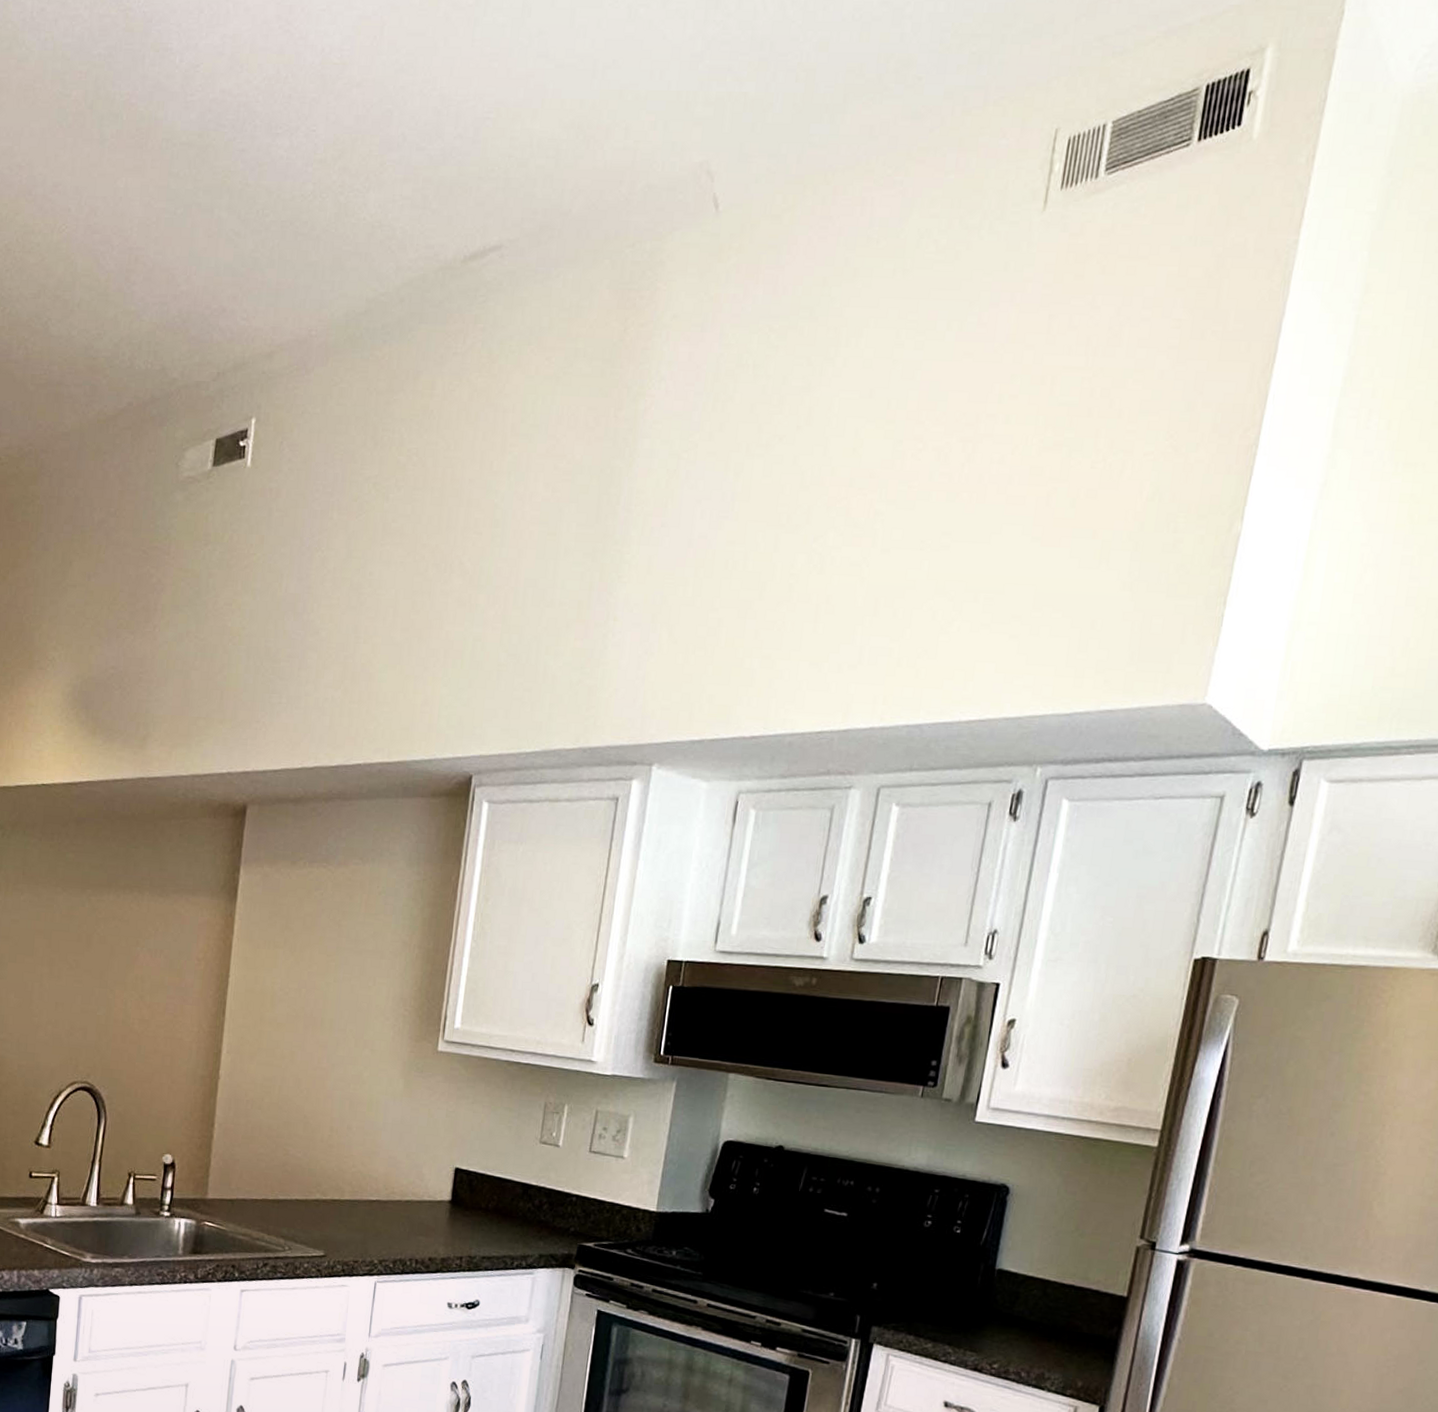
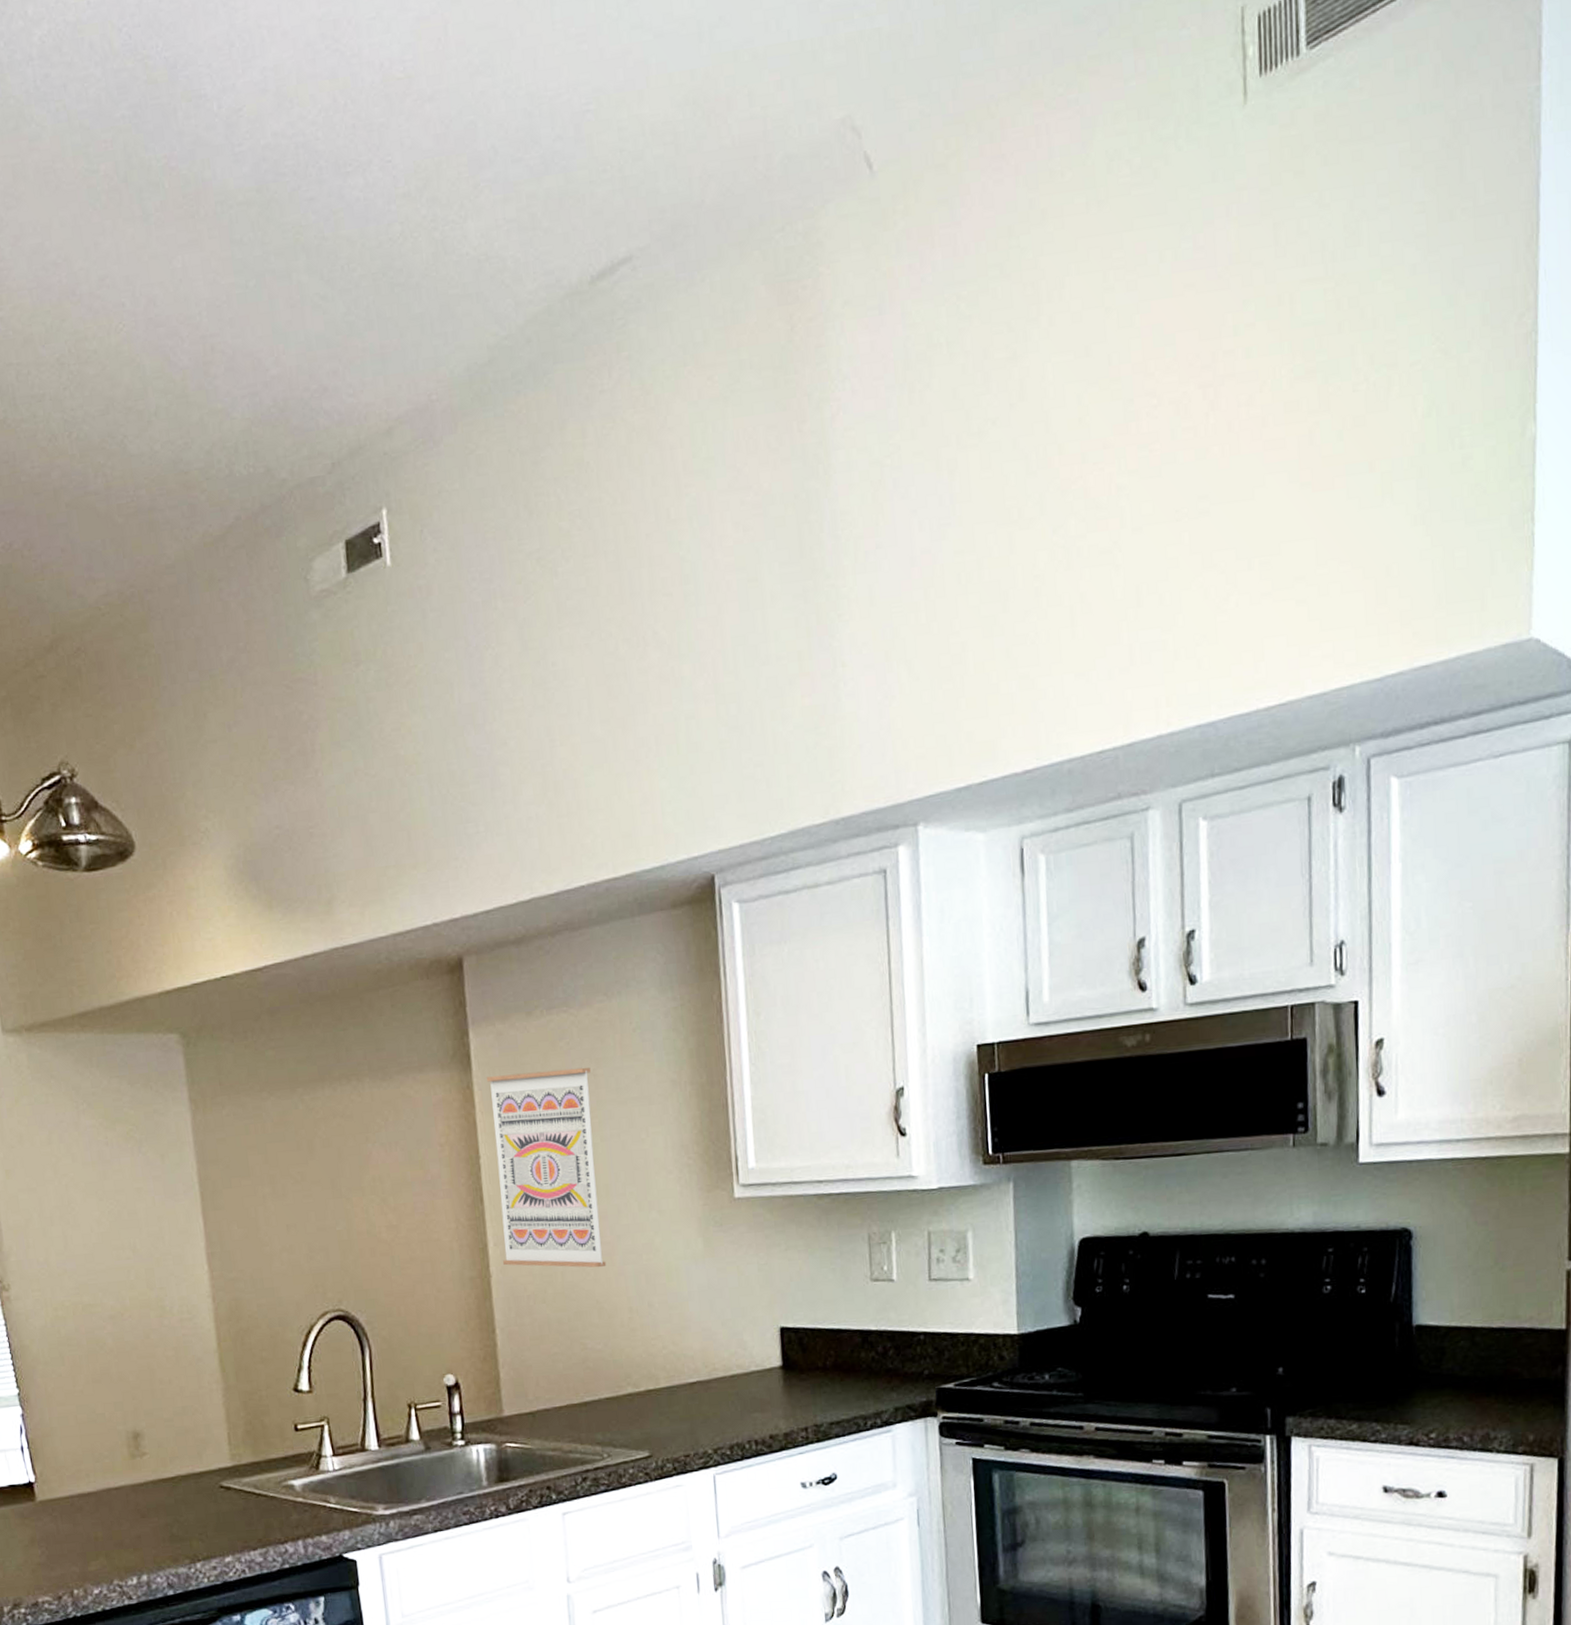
wall art: none [232,910,337,1089] -> present [486,1067,607,1268]

